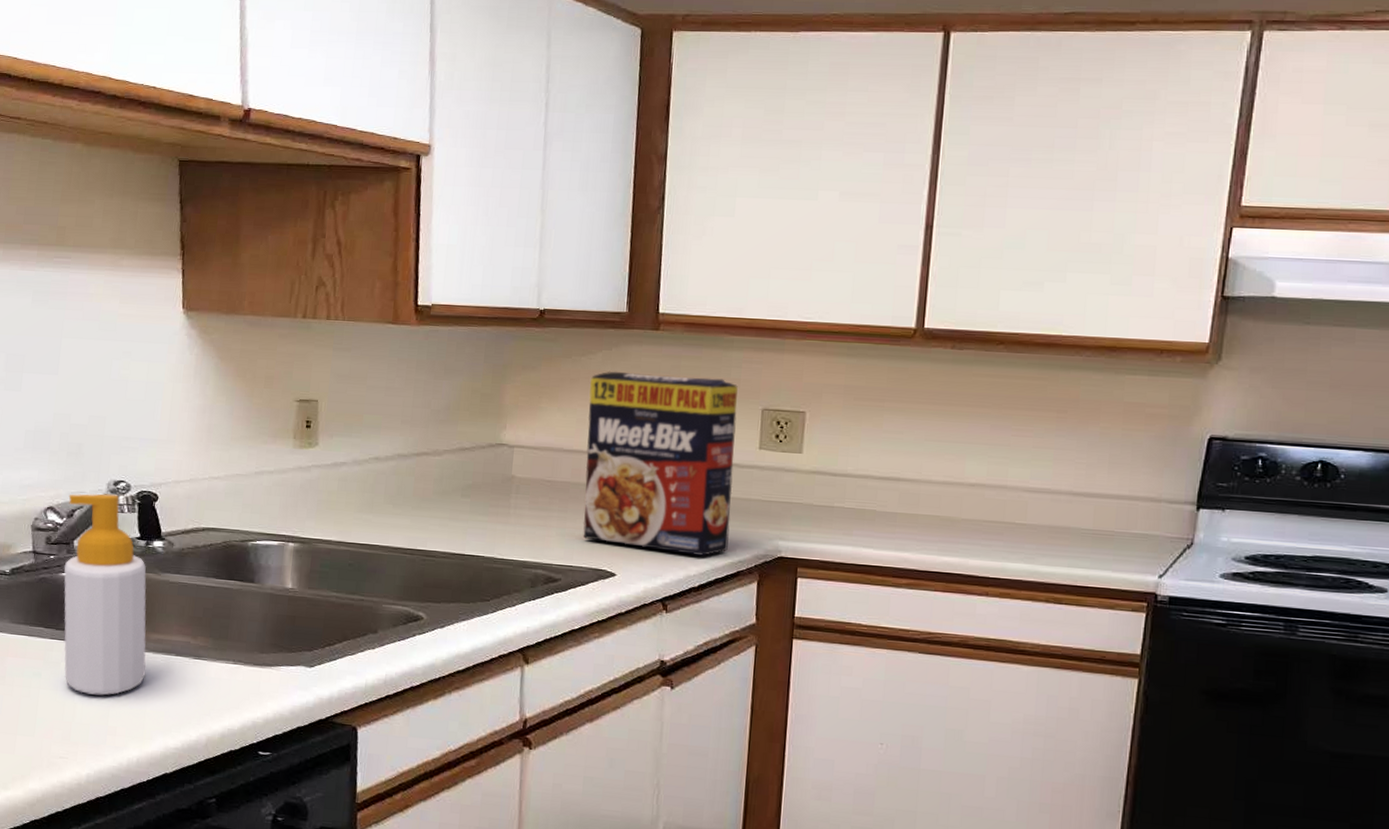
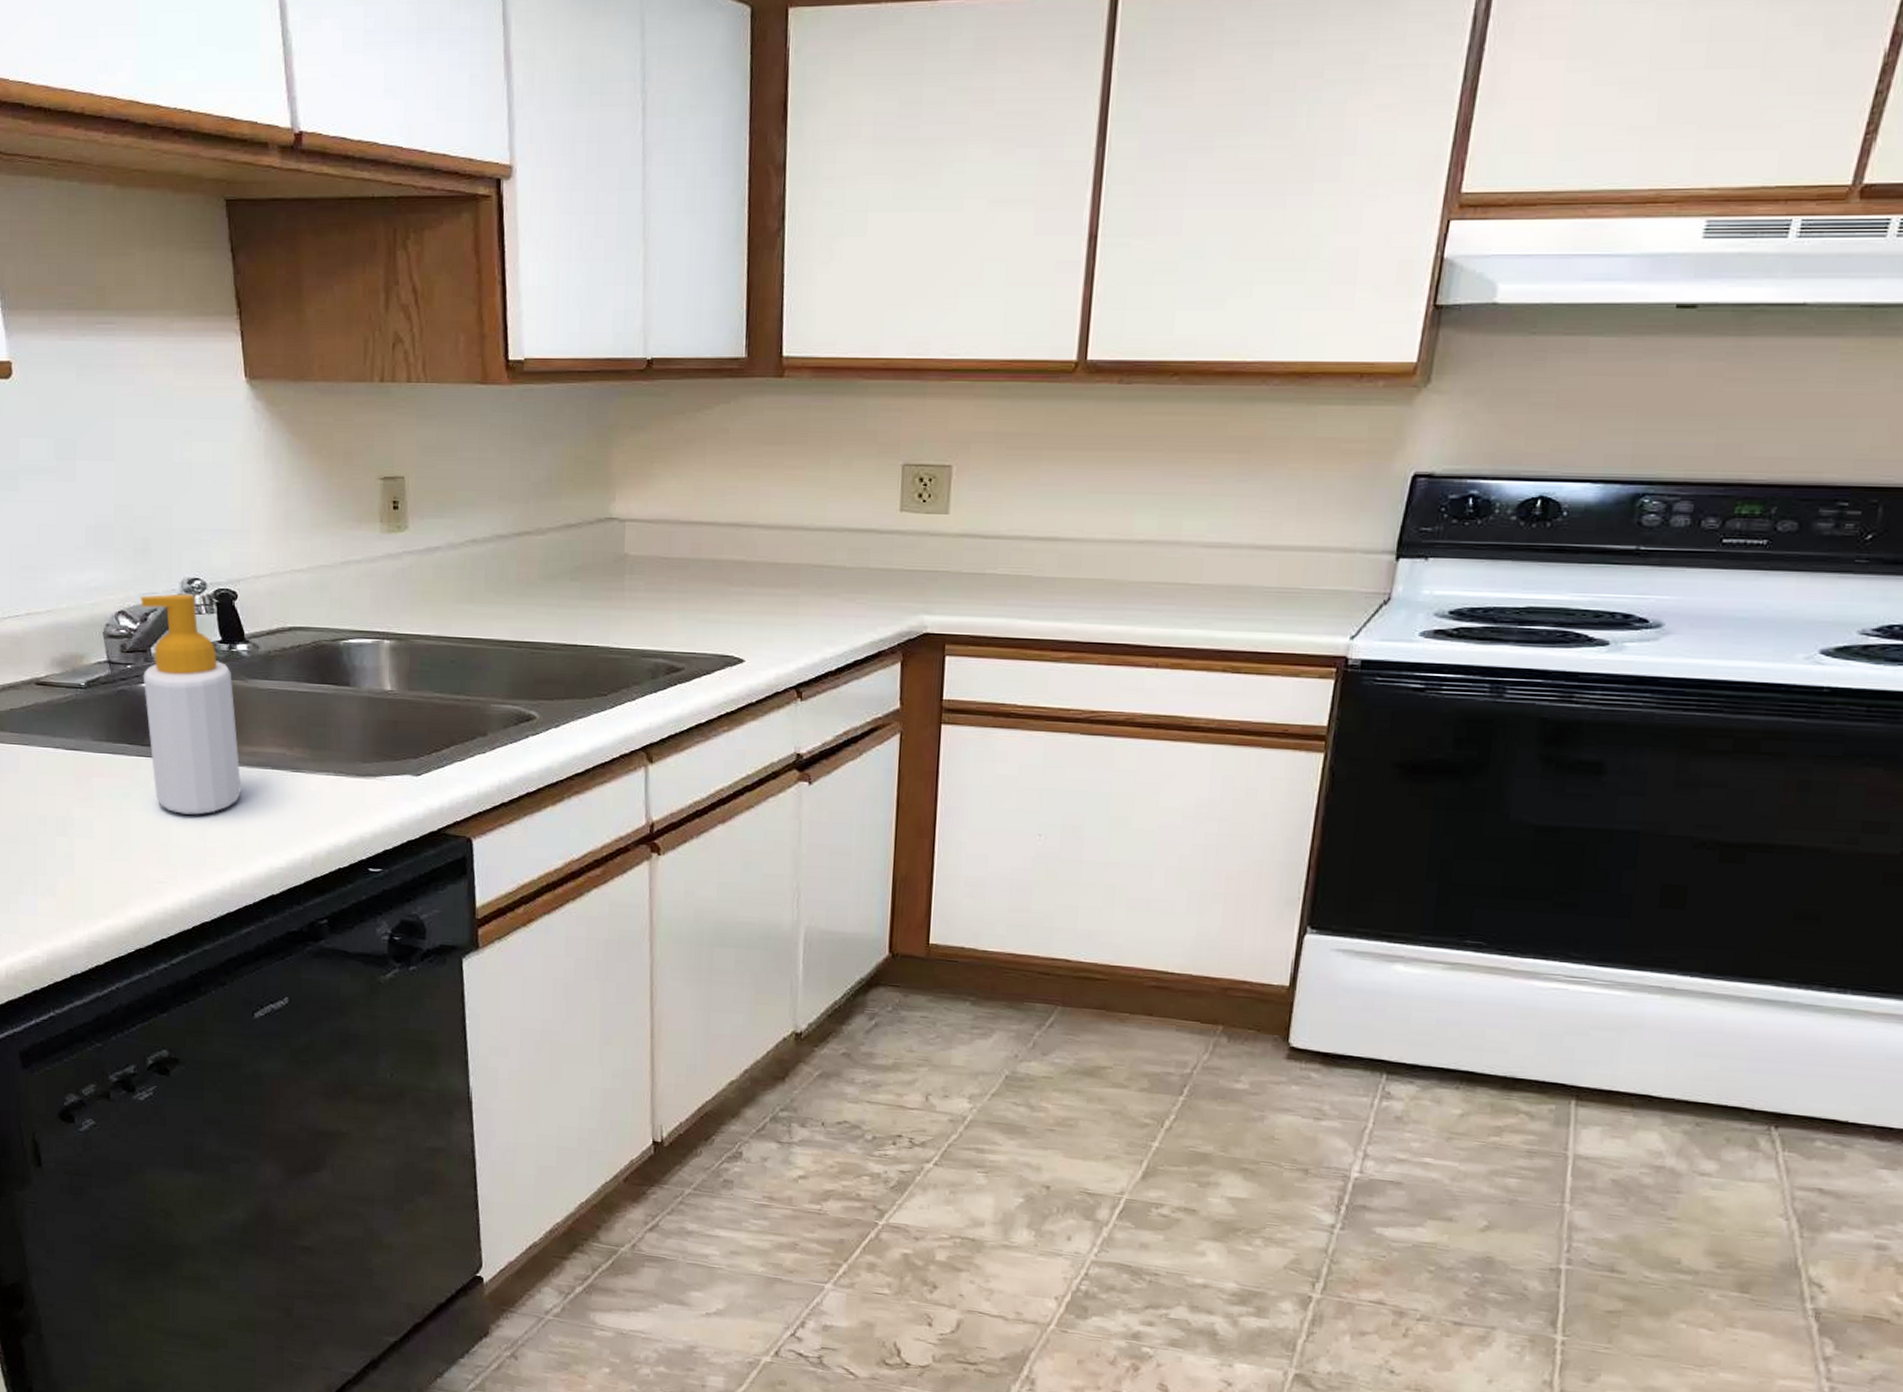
cereal box: present [583,371,738,557] -> none [706,427,874,637]

